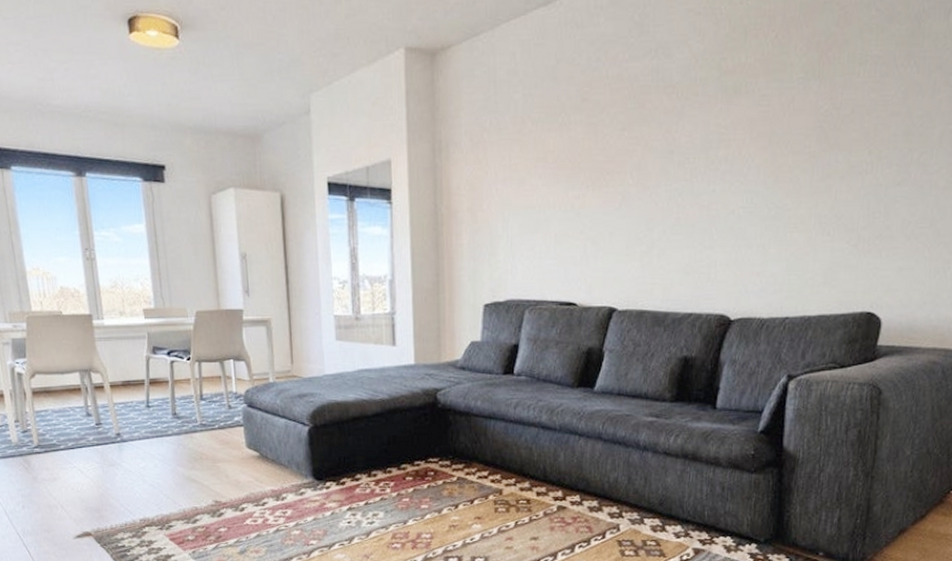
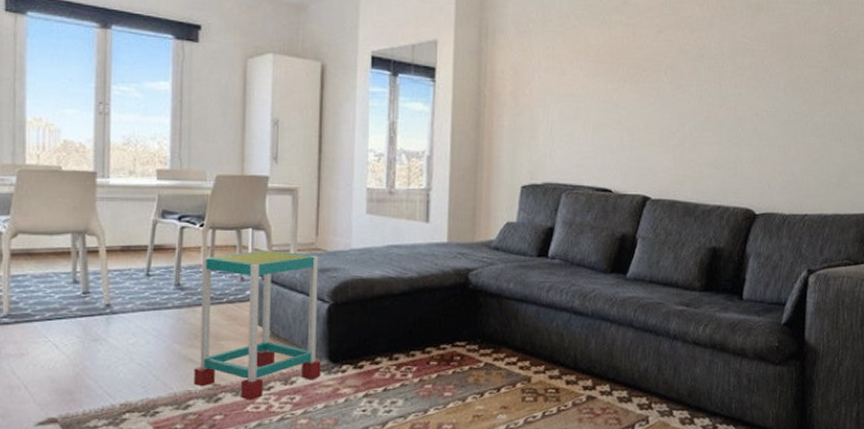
side table: none [193,379,308,515] -> present [193,250,321,400]

